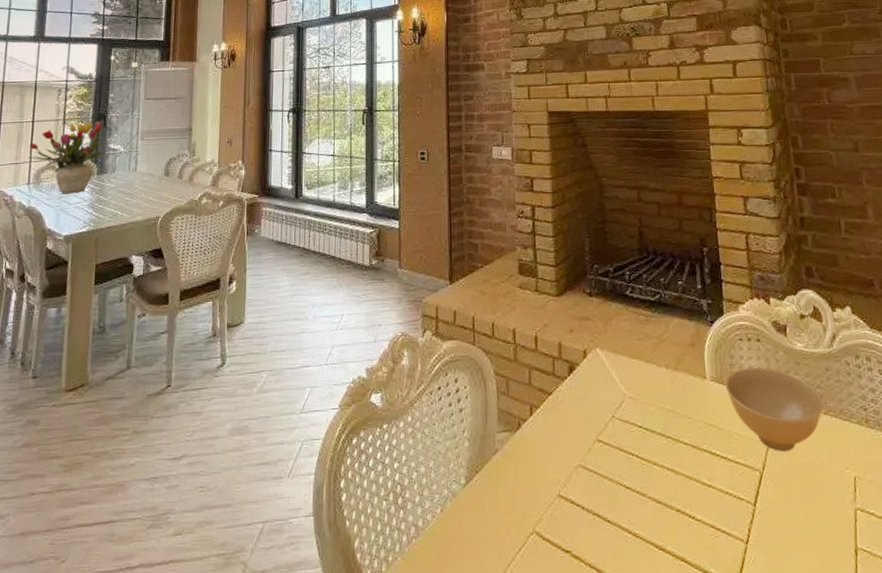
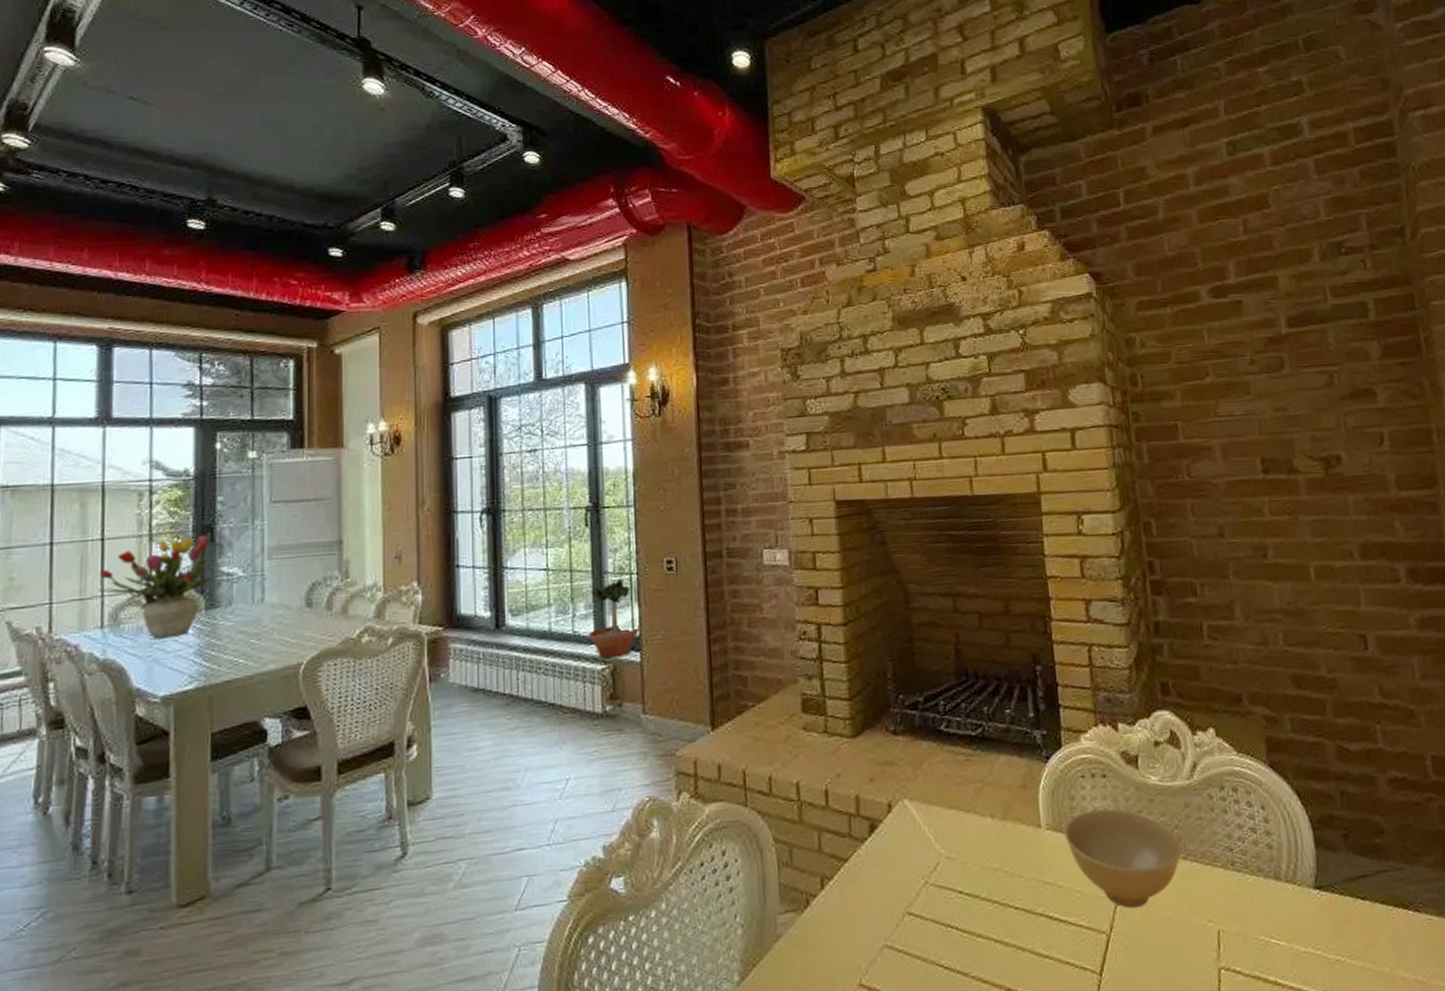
potted tree: none [362,161,400,225] -> present [589,574,640,659]

